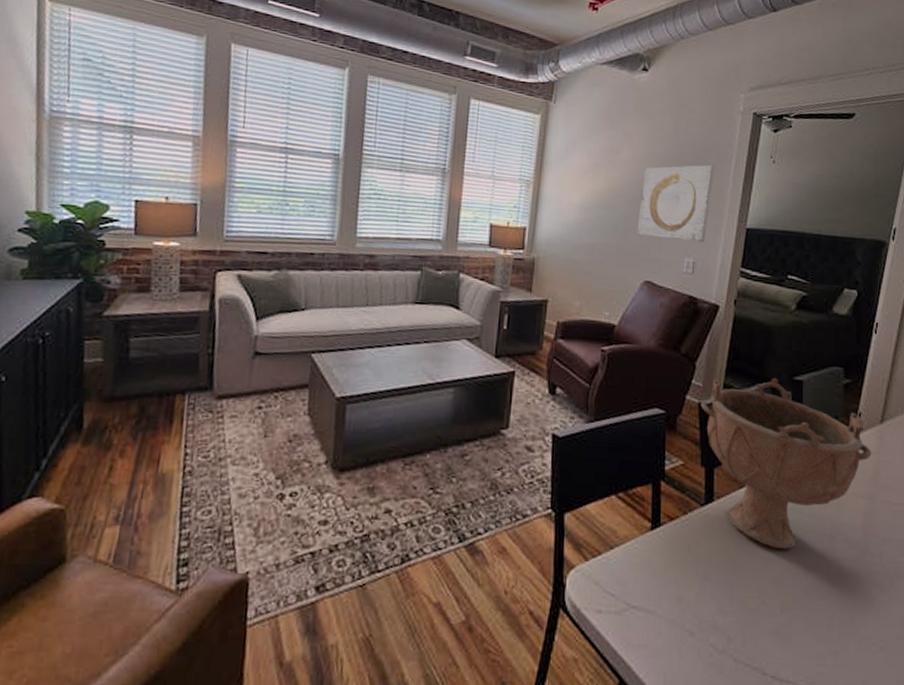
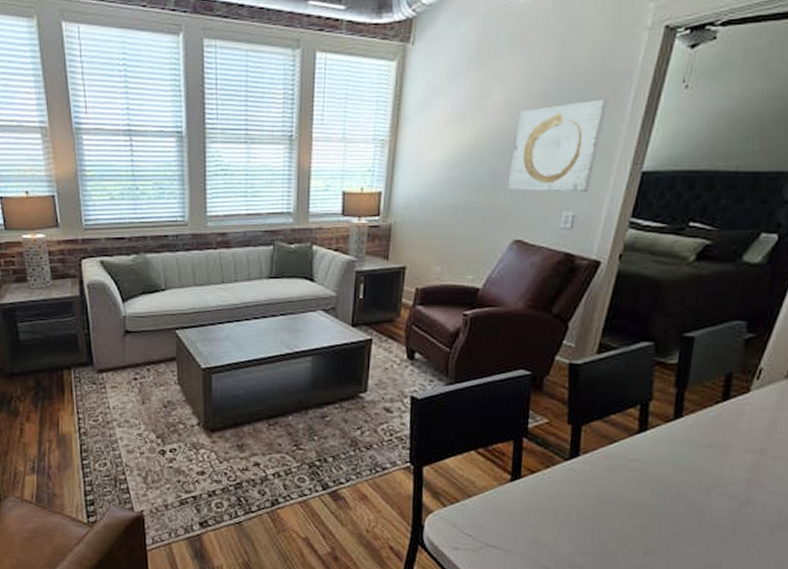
decorative bowl: present [701,377,872,549] -> none [571,334,770,500]

